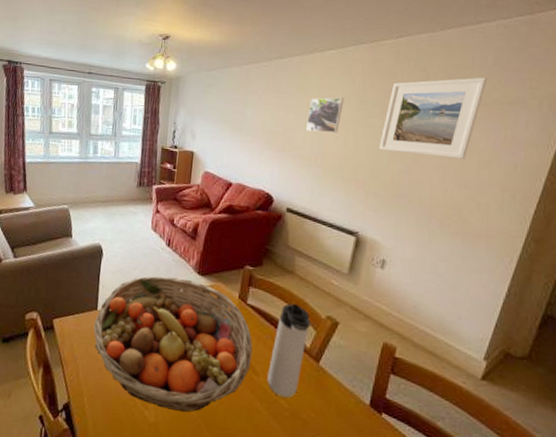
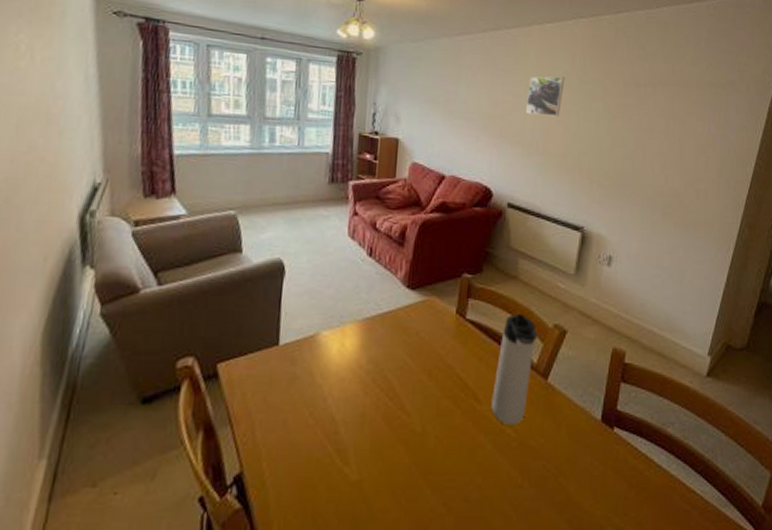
fruit basket: present [94,276,253,412] -> none [274,294,474,461]
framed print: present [379,77,487,159] -> none [602,58,701,144]

